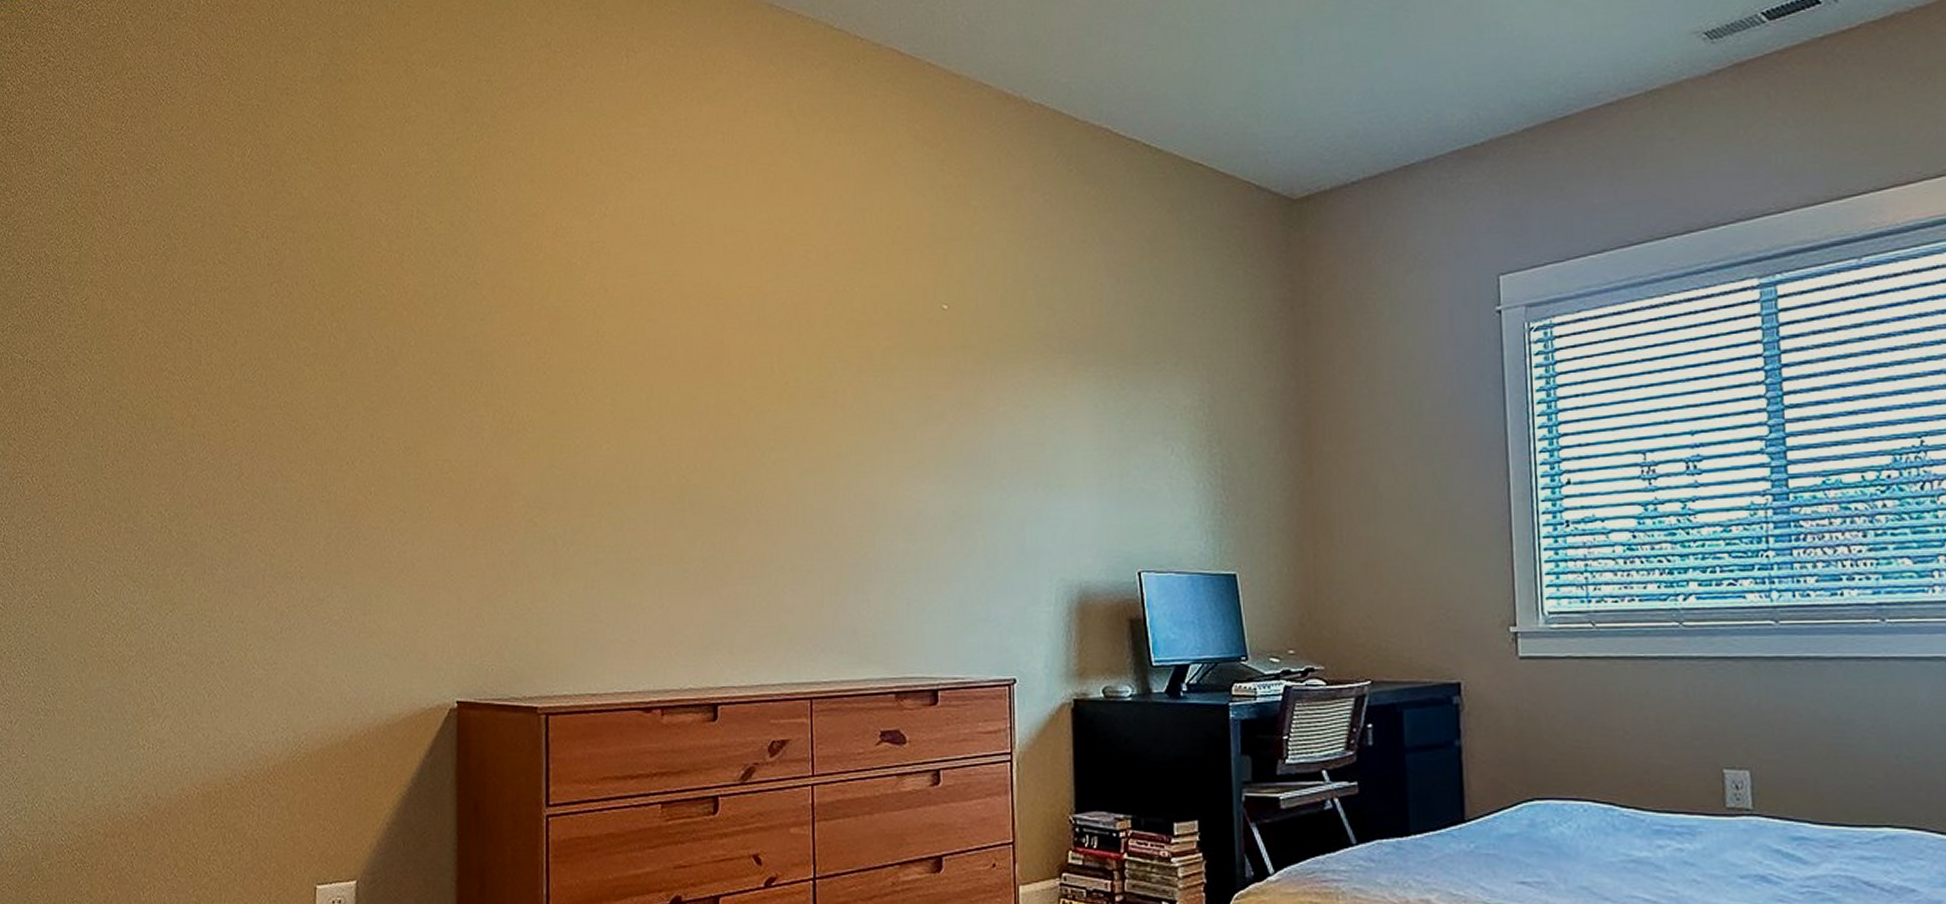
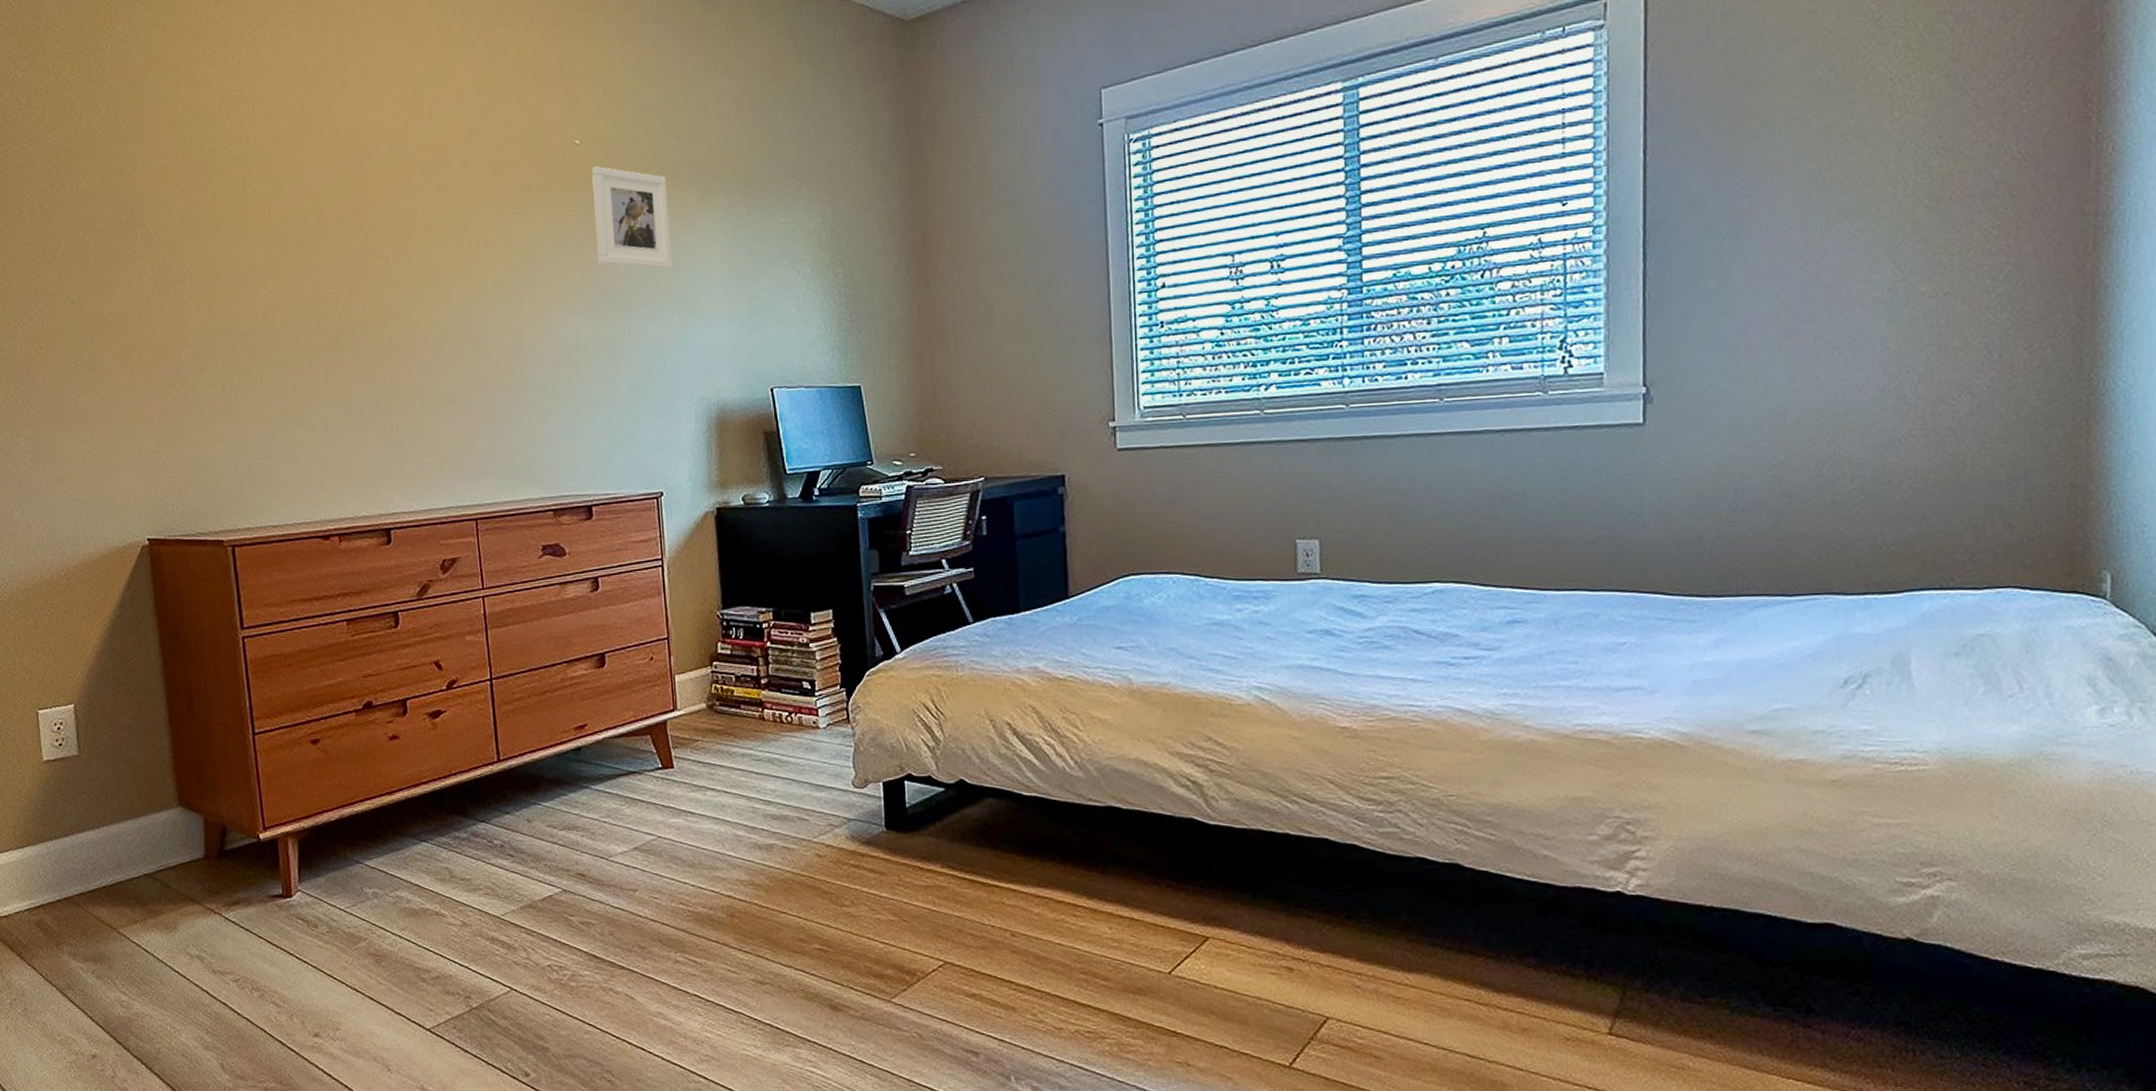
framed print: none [958,332,1038,442] -> present [592,166,672,270]

